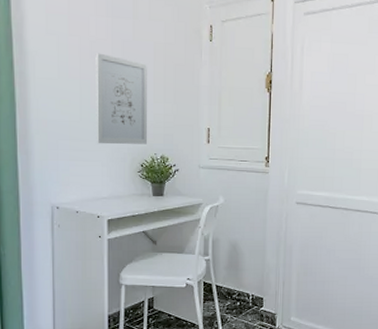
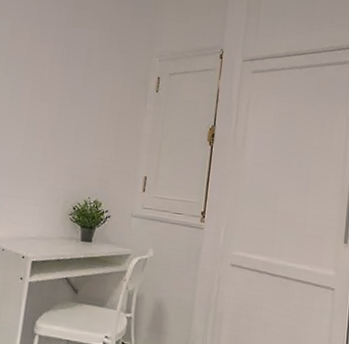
wall art: present [95,53,147,144] -> none [33,95,93,187]

